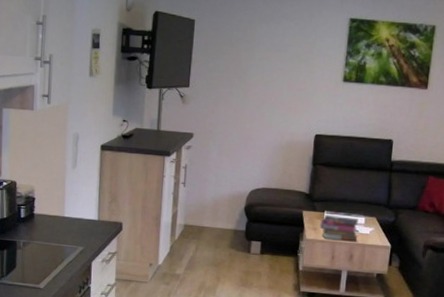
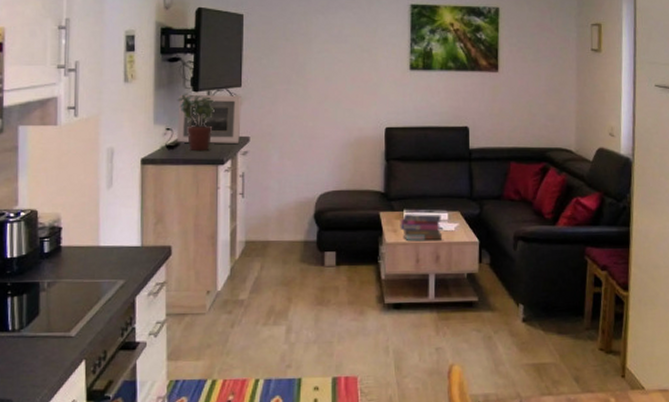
picture frame: none [131,90,189,138] -> present [176,94,241,144]
potted plant: none [133,89,165,142] -> present [177,93,215,150]

